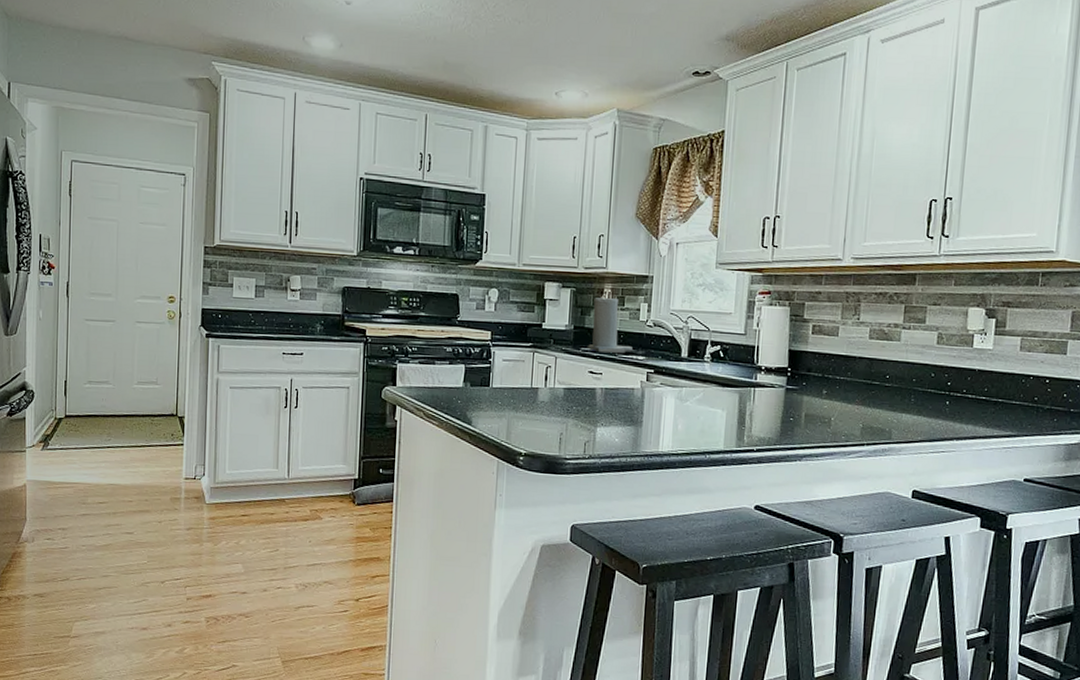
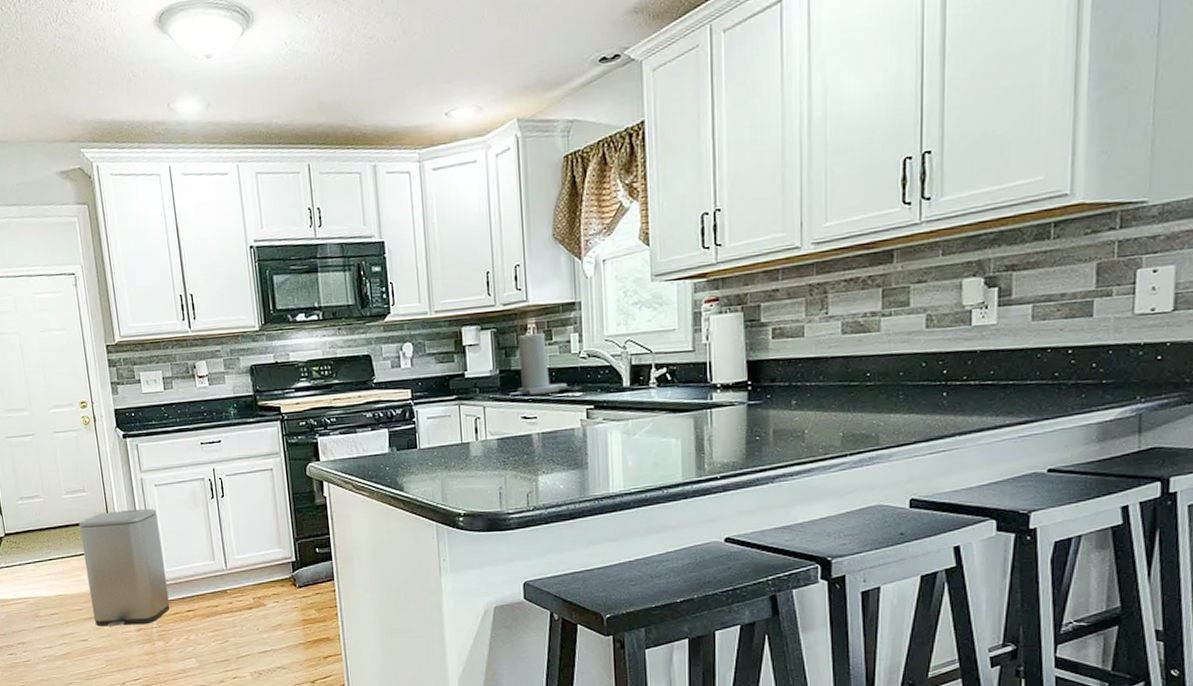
pedal bin: none [143,407,227,524] -> present [79,509,170,627]

